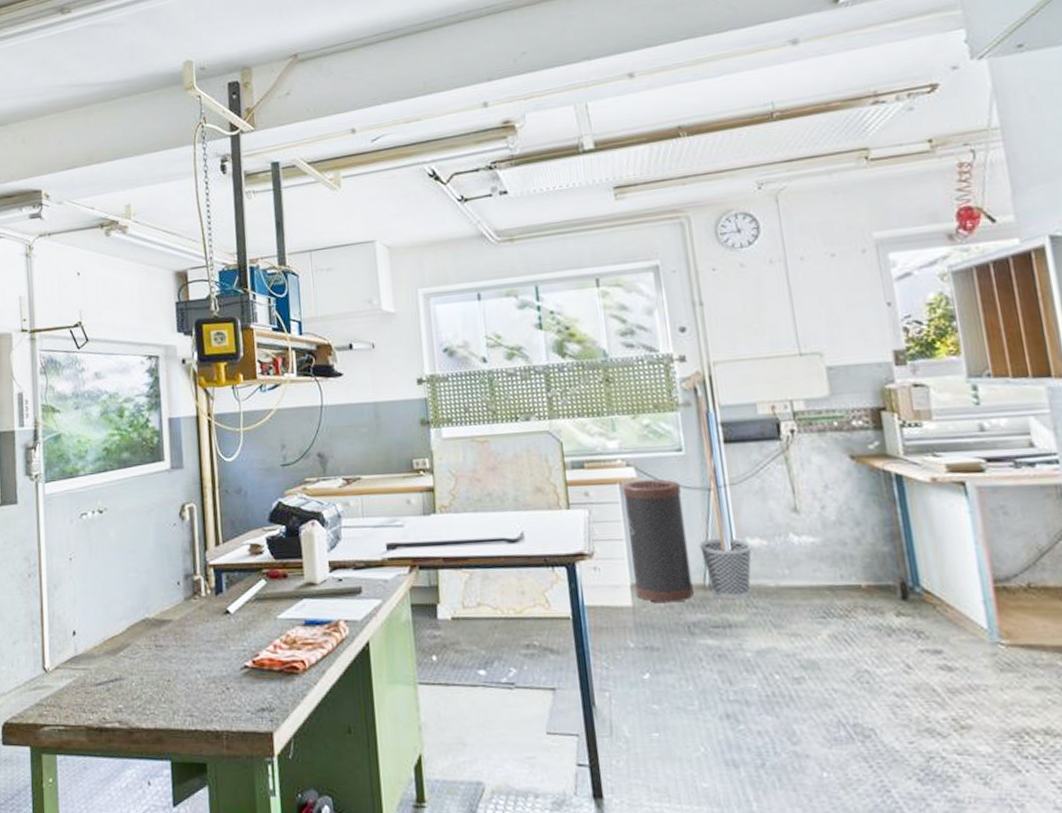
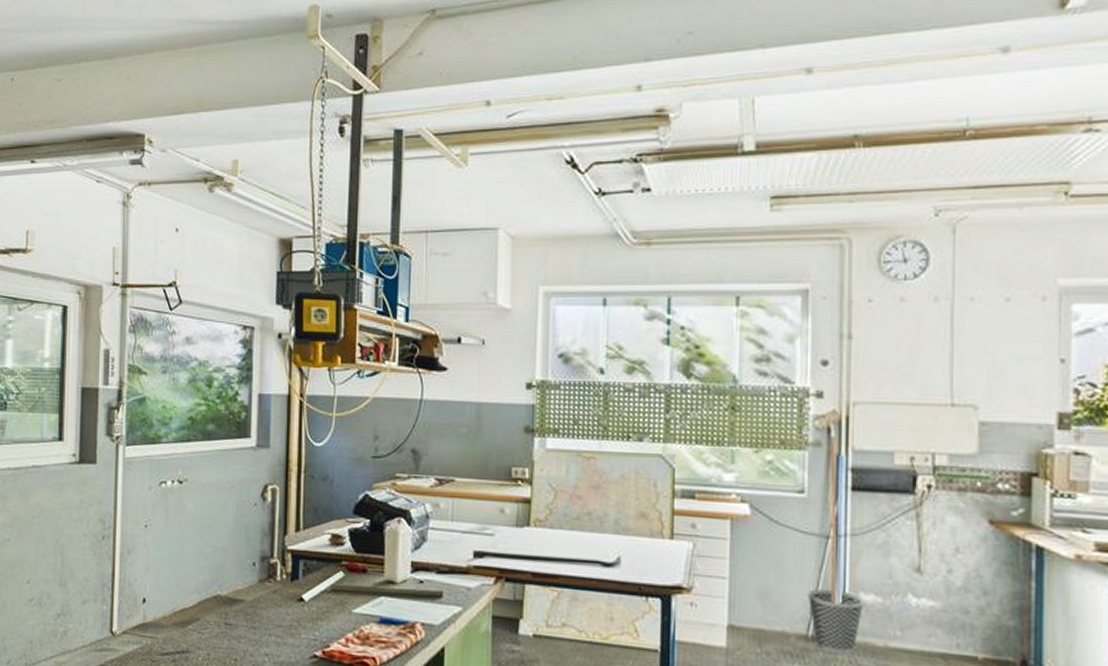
trash can: present [622,479,694,604] -> none [731,518,796,650]

